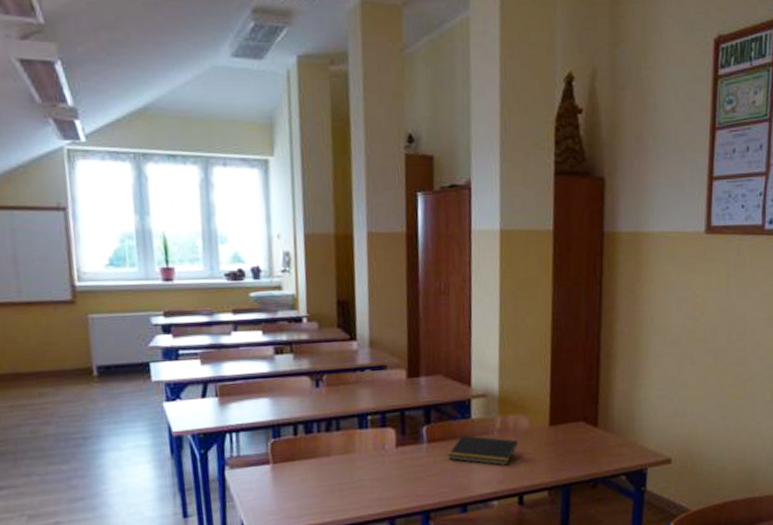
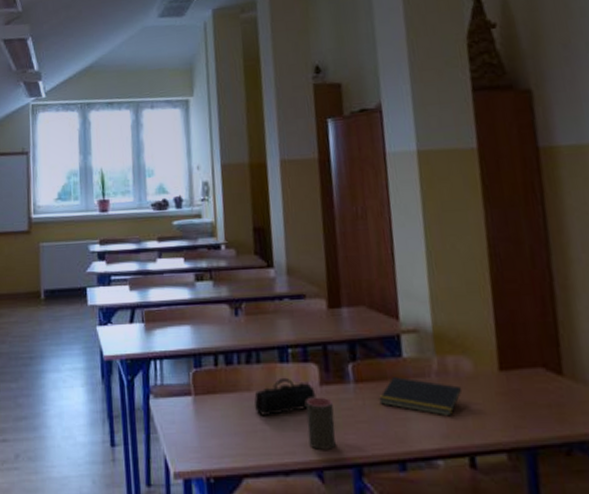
pencil case: none [332,441,392,477] -> present [254,377,316,415]
cup: none [382,456,408,502] -> present [306,397,336,450]

